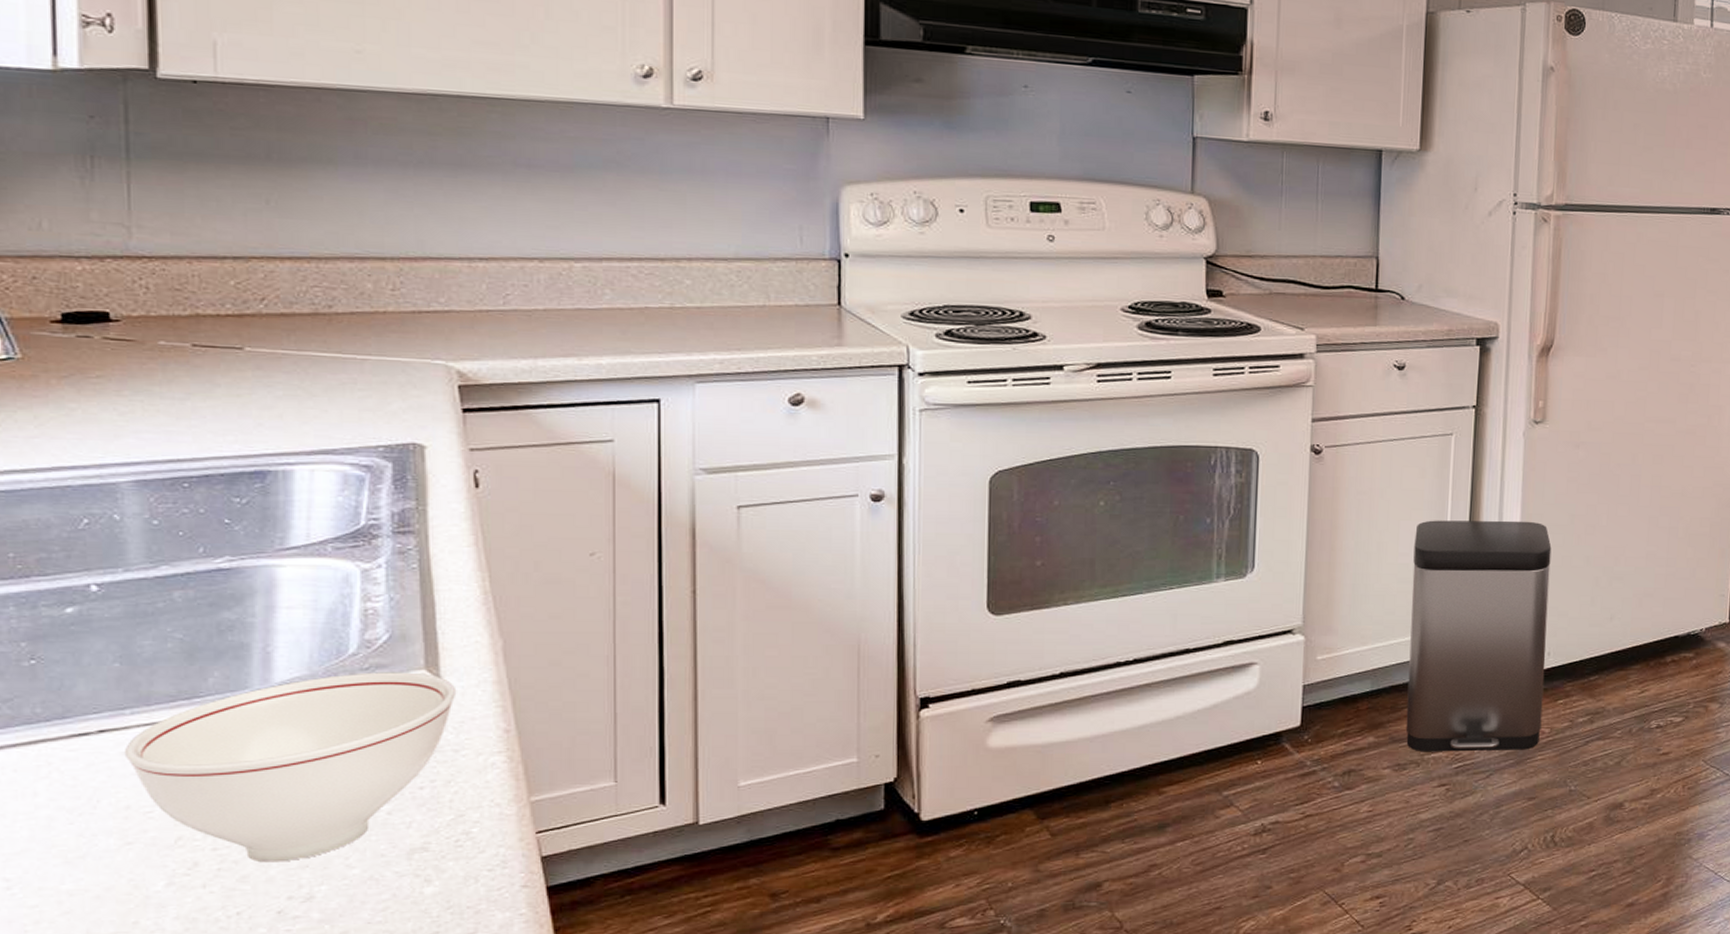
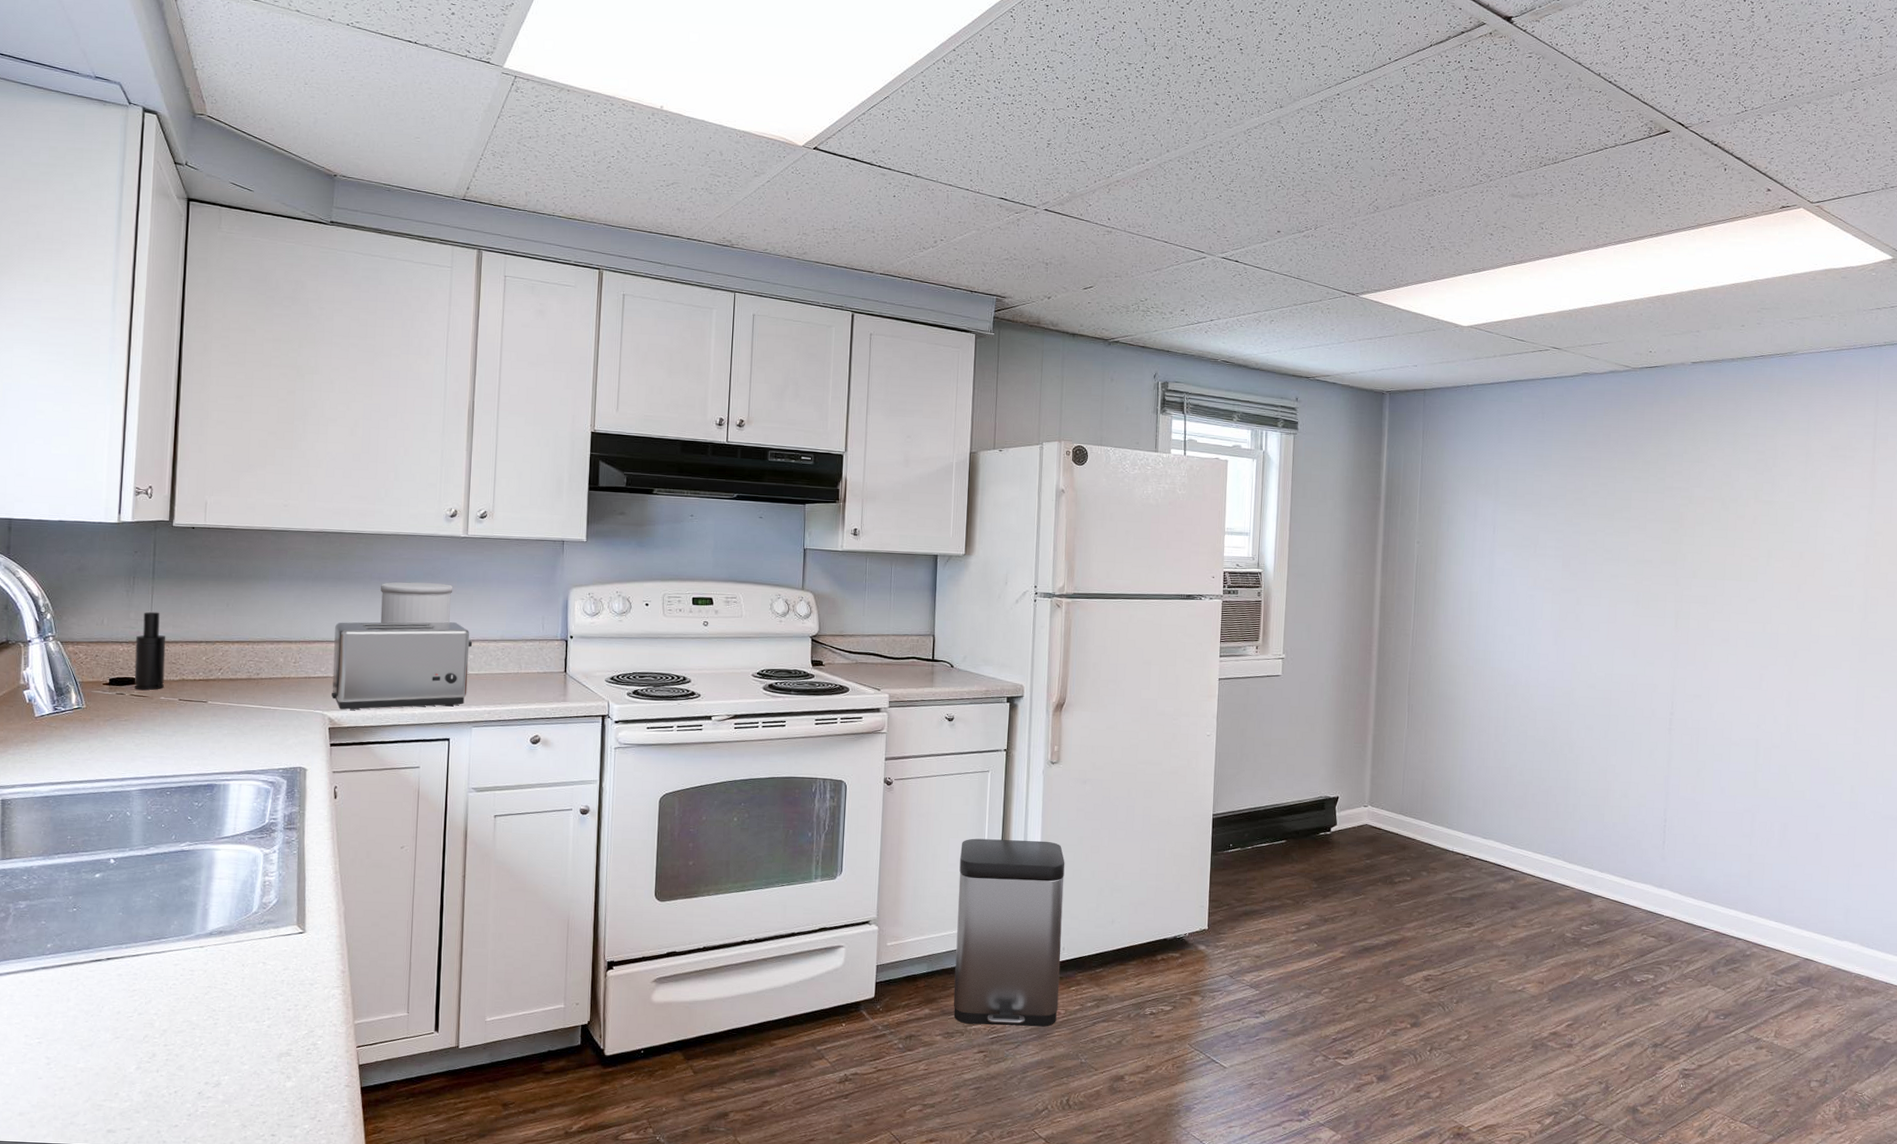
soap dispenser: none [105,210,163,331] -> present [134,611,166,690]
bowl: present [123,672,457,863] -> none [119,926,315,1057]
toaster: none [458,230,690,360] -> present [331,621,473,710]
canister: none [531,171,654,234] -> present [380,582,453,624]

